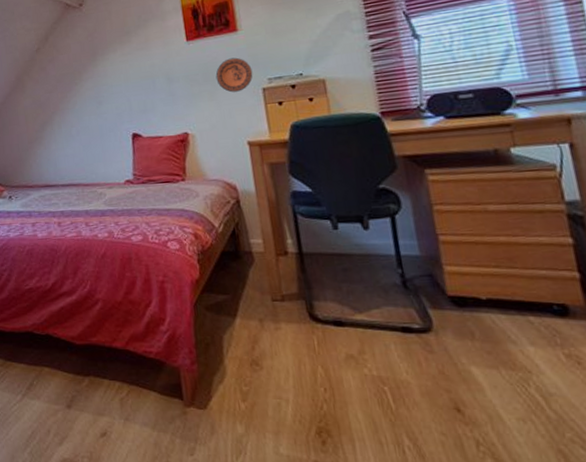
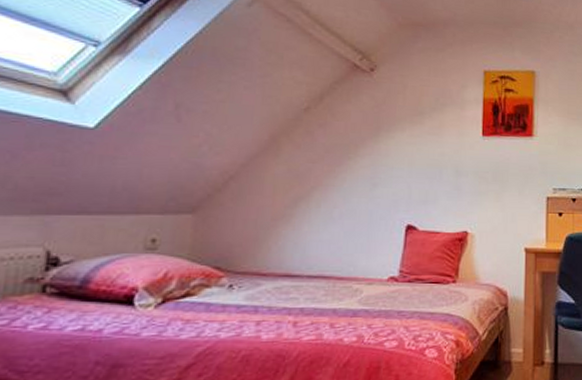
decorative plate: present [215,57,253,93] -> none [505,162,541,197]

